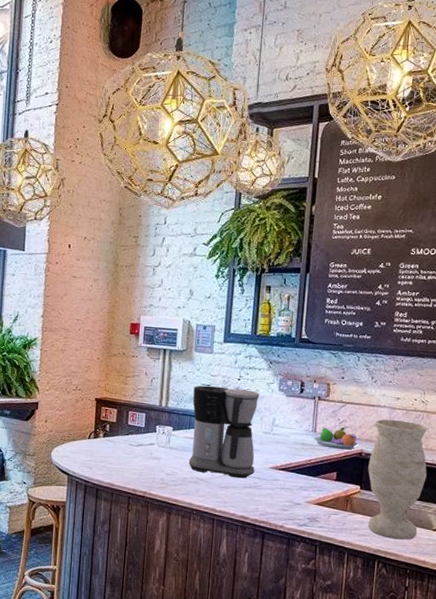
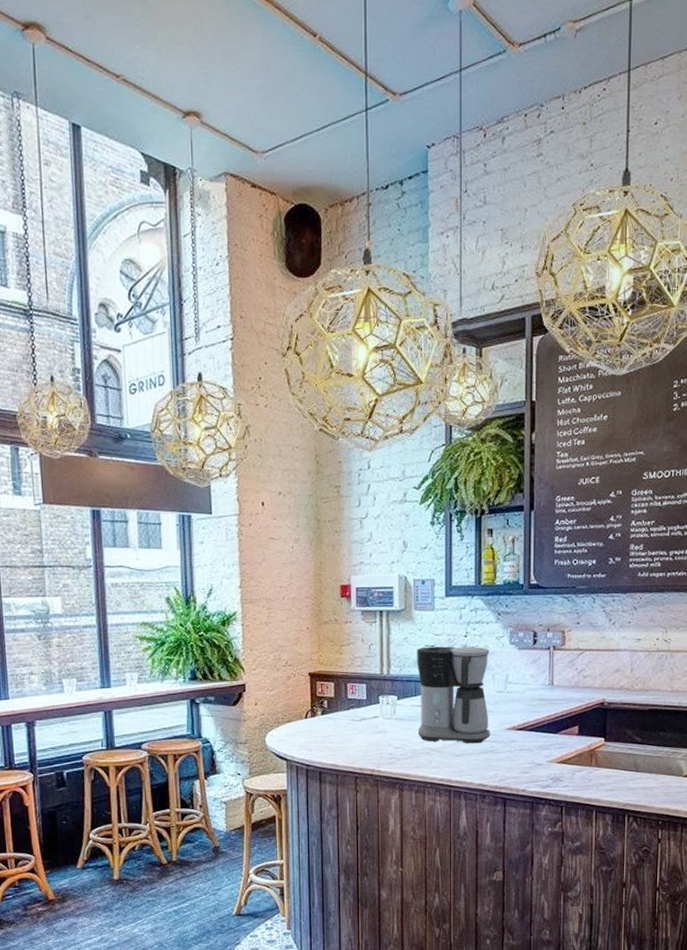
fruit bowl: present [314,427,358,450] -> none [551,677,599,701]
vase: present [368,419,428,540] -> none [611,663,674,791]

